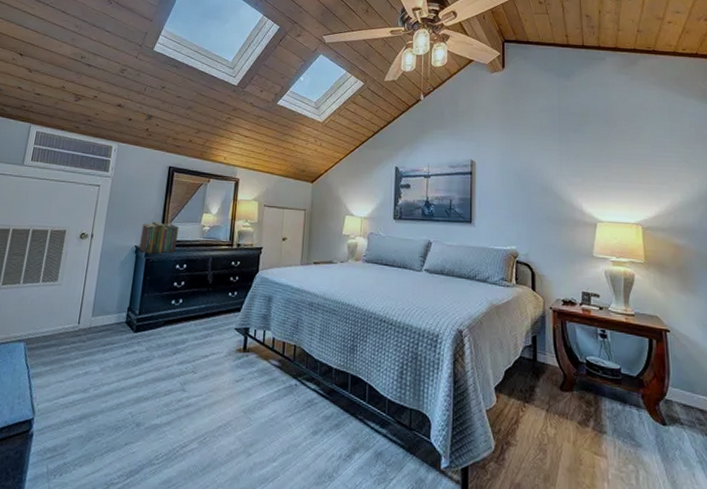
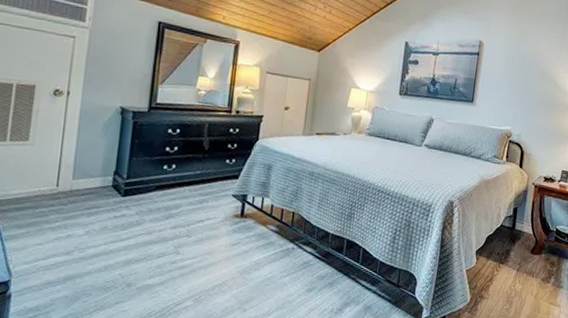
books: present [139,221,179,254] -> none [125,81,172,117]

